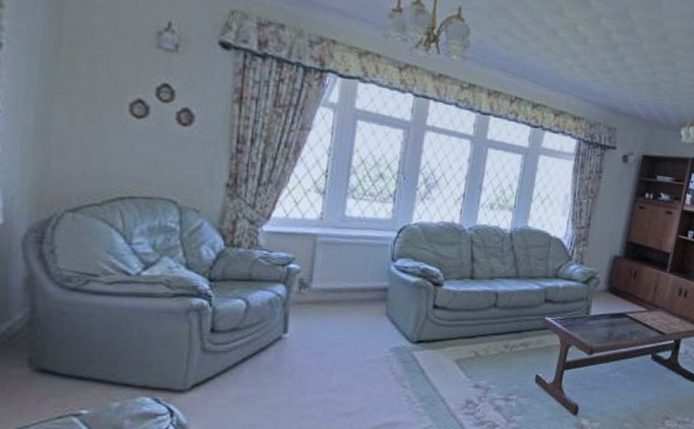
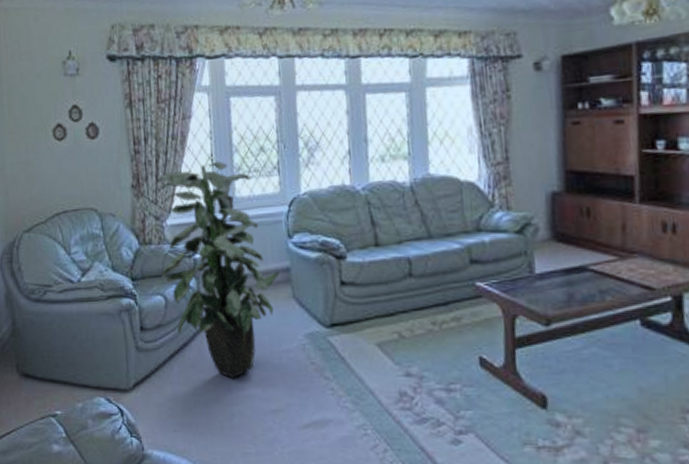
indoor plant: none [246,178,377,384] -> present [158,161,280,379]

